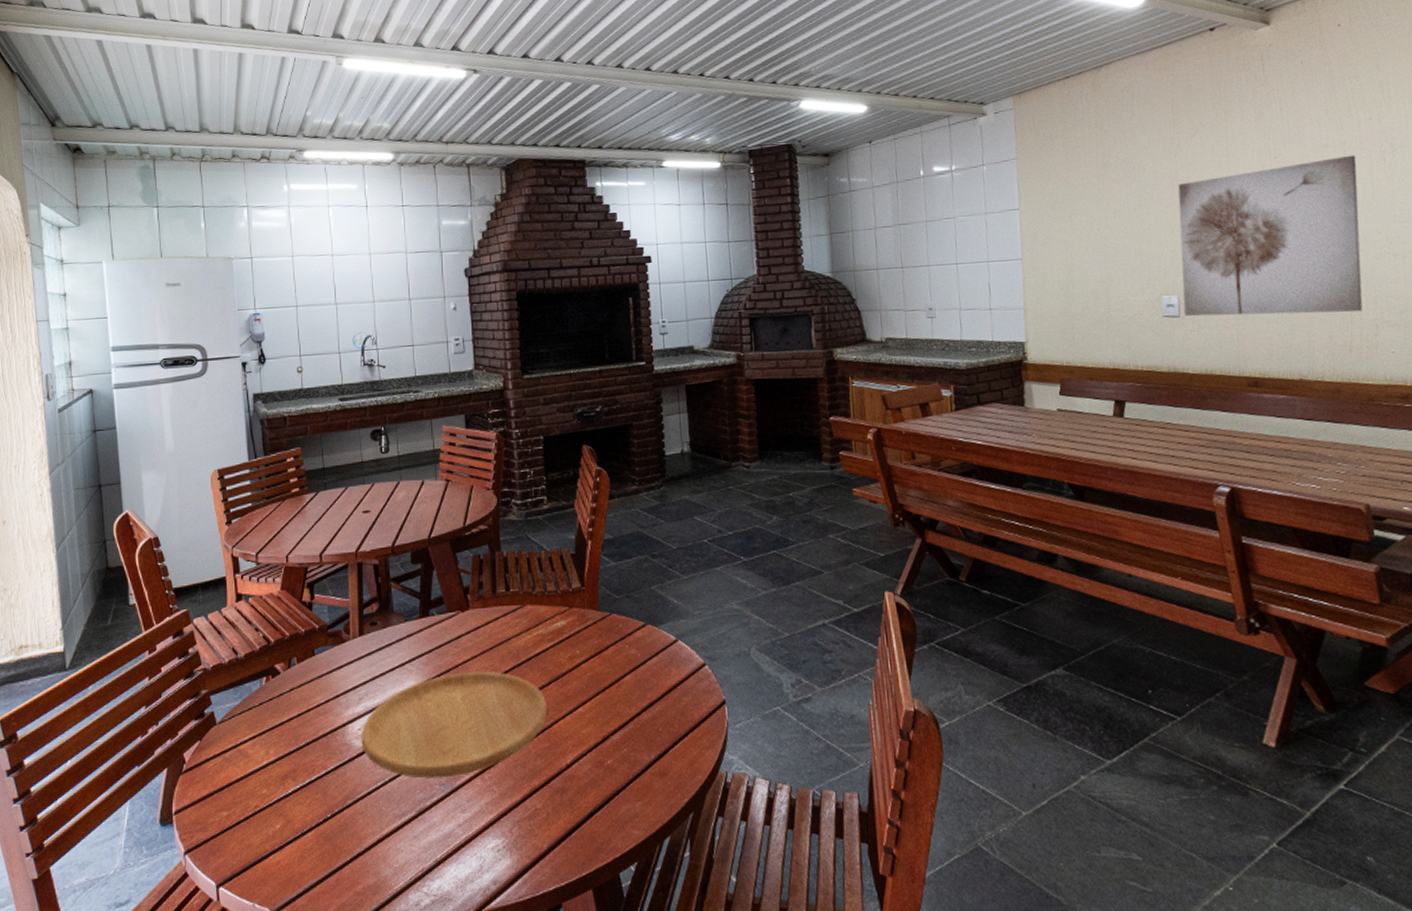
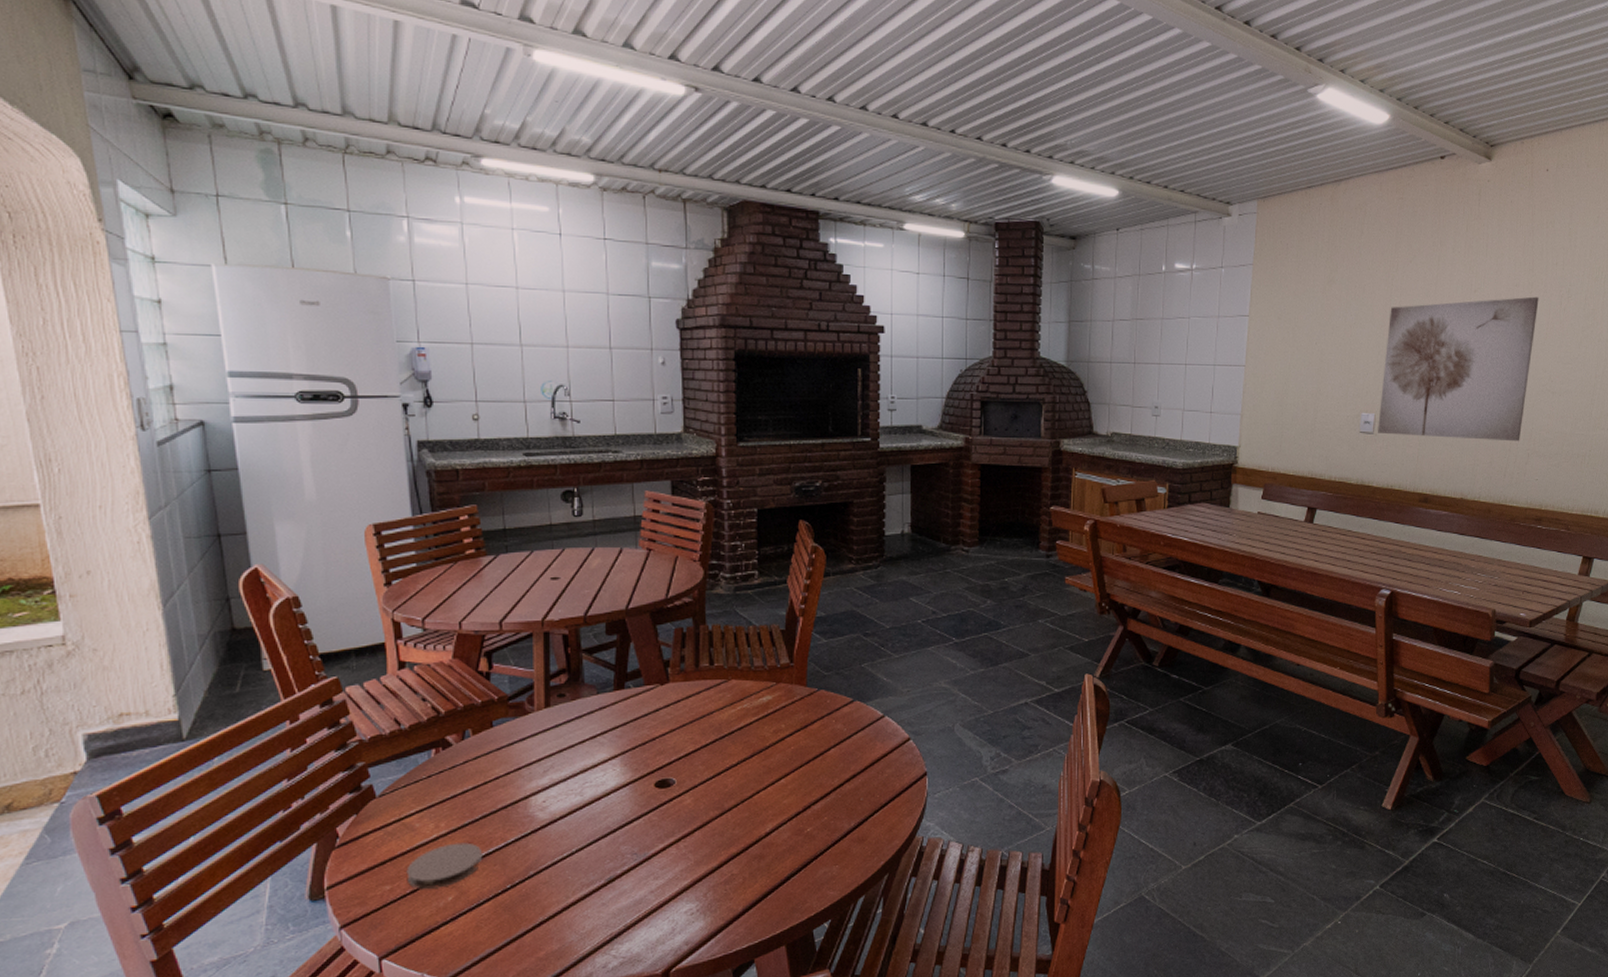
coaster: none [241,770,307,816] -> present [406,842,483,889]
cutting board: present [361,671,547,779] -> none [545,744,748,849]

